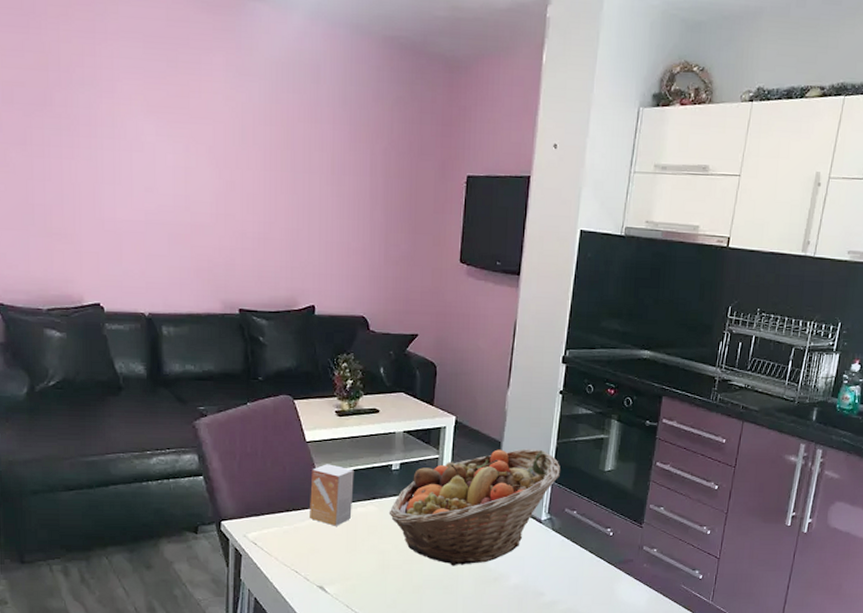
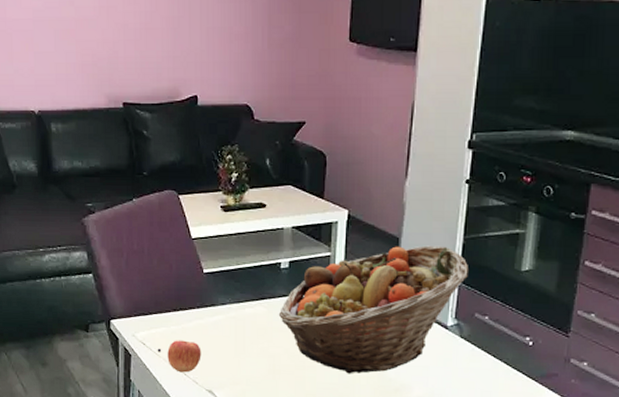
apple: none [268,539,313,571] -> present [157,340,202,373]
small box: present [310,464,354,526] -> none [197,262,241,328]

